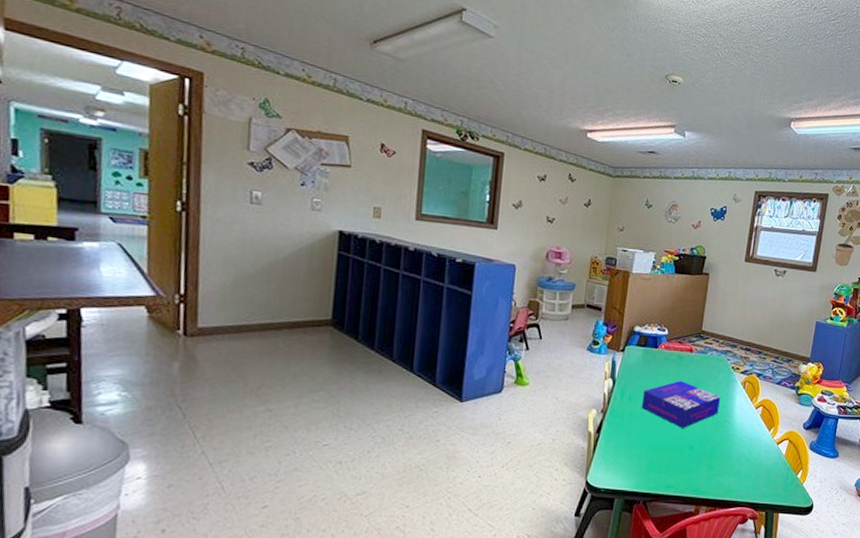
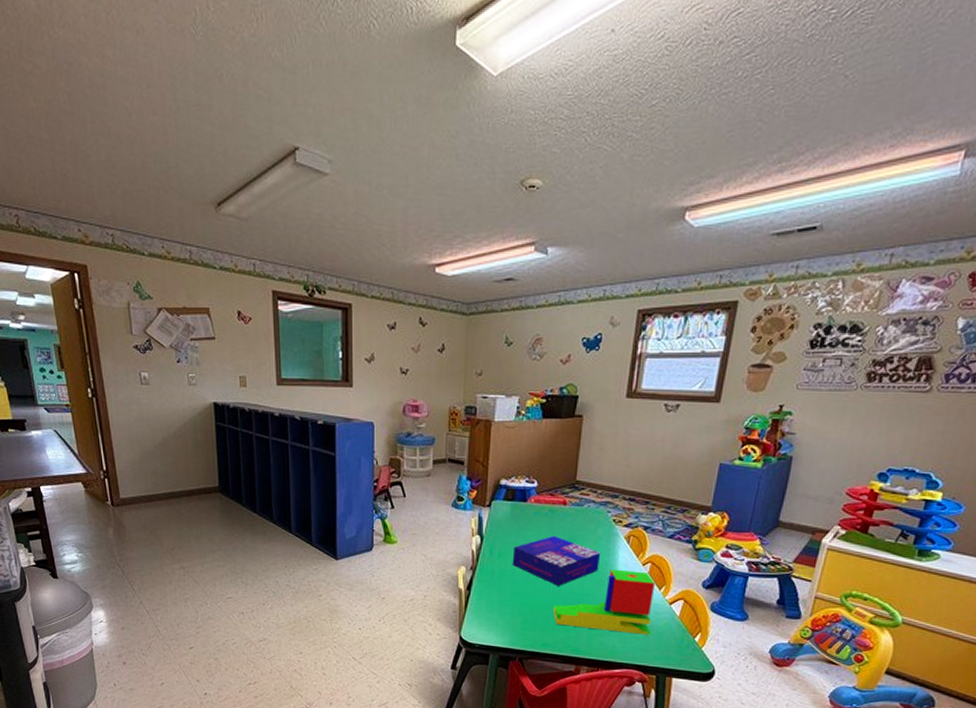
toy blocks: none [677,412,766,475] -> present [553,569,656,636]

